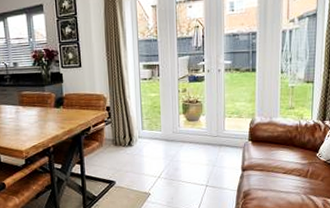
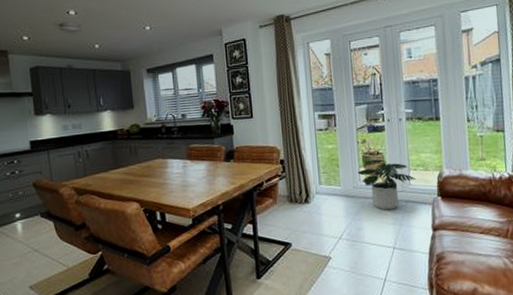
potted plant: none [177,107,230,153] -> present [357,159,416,210]

